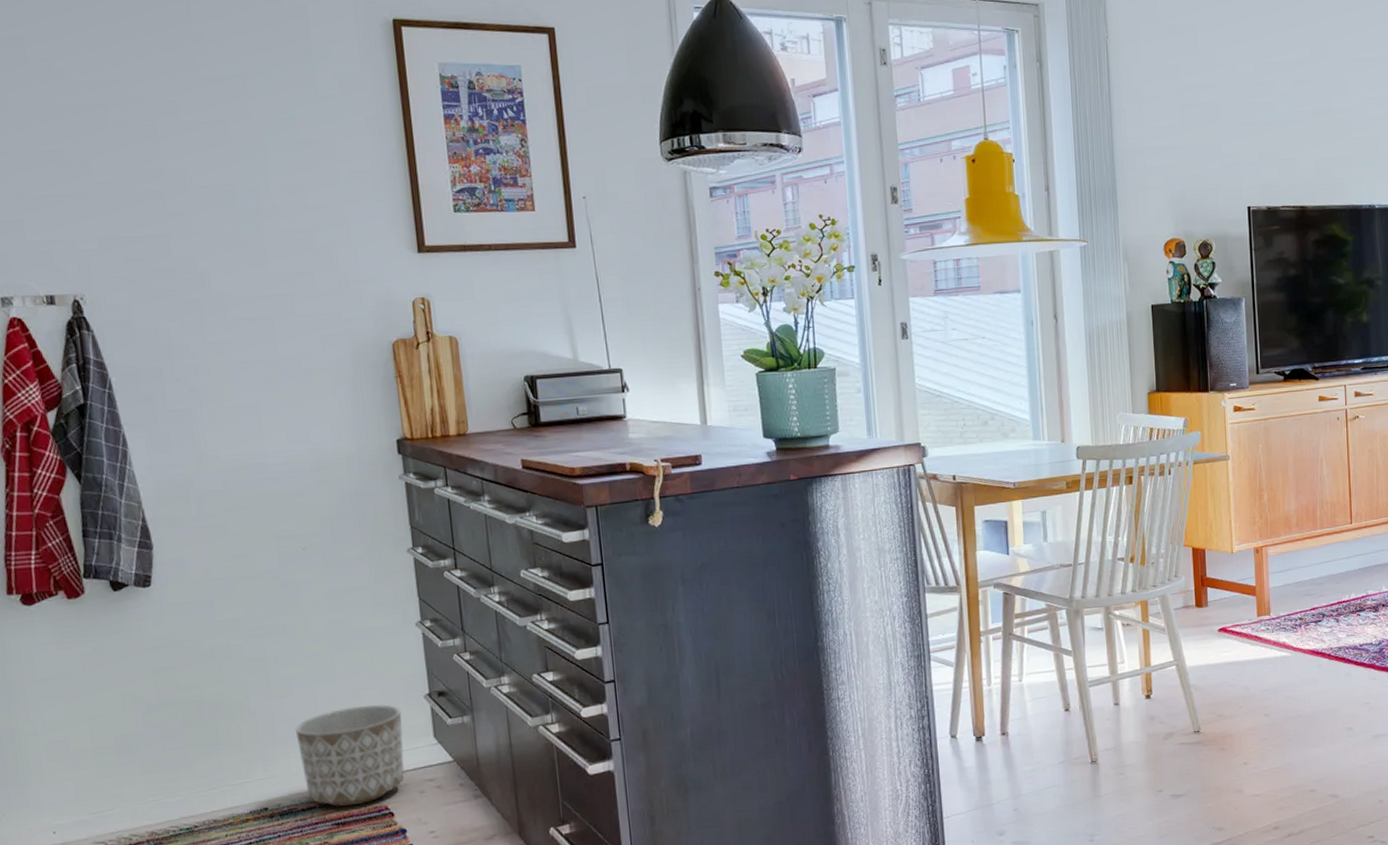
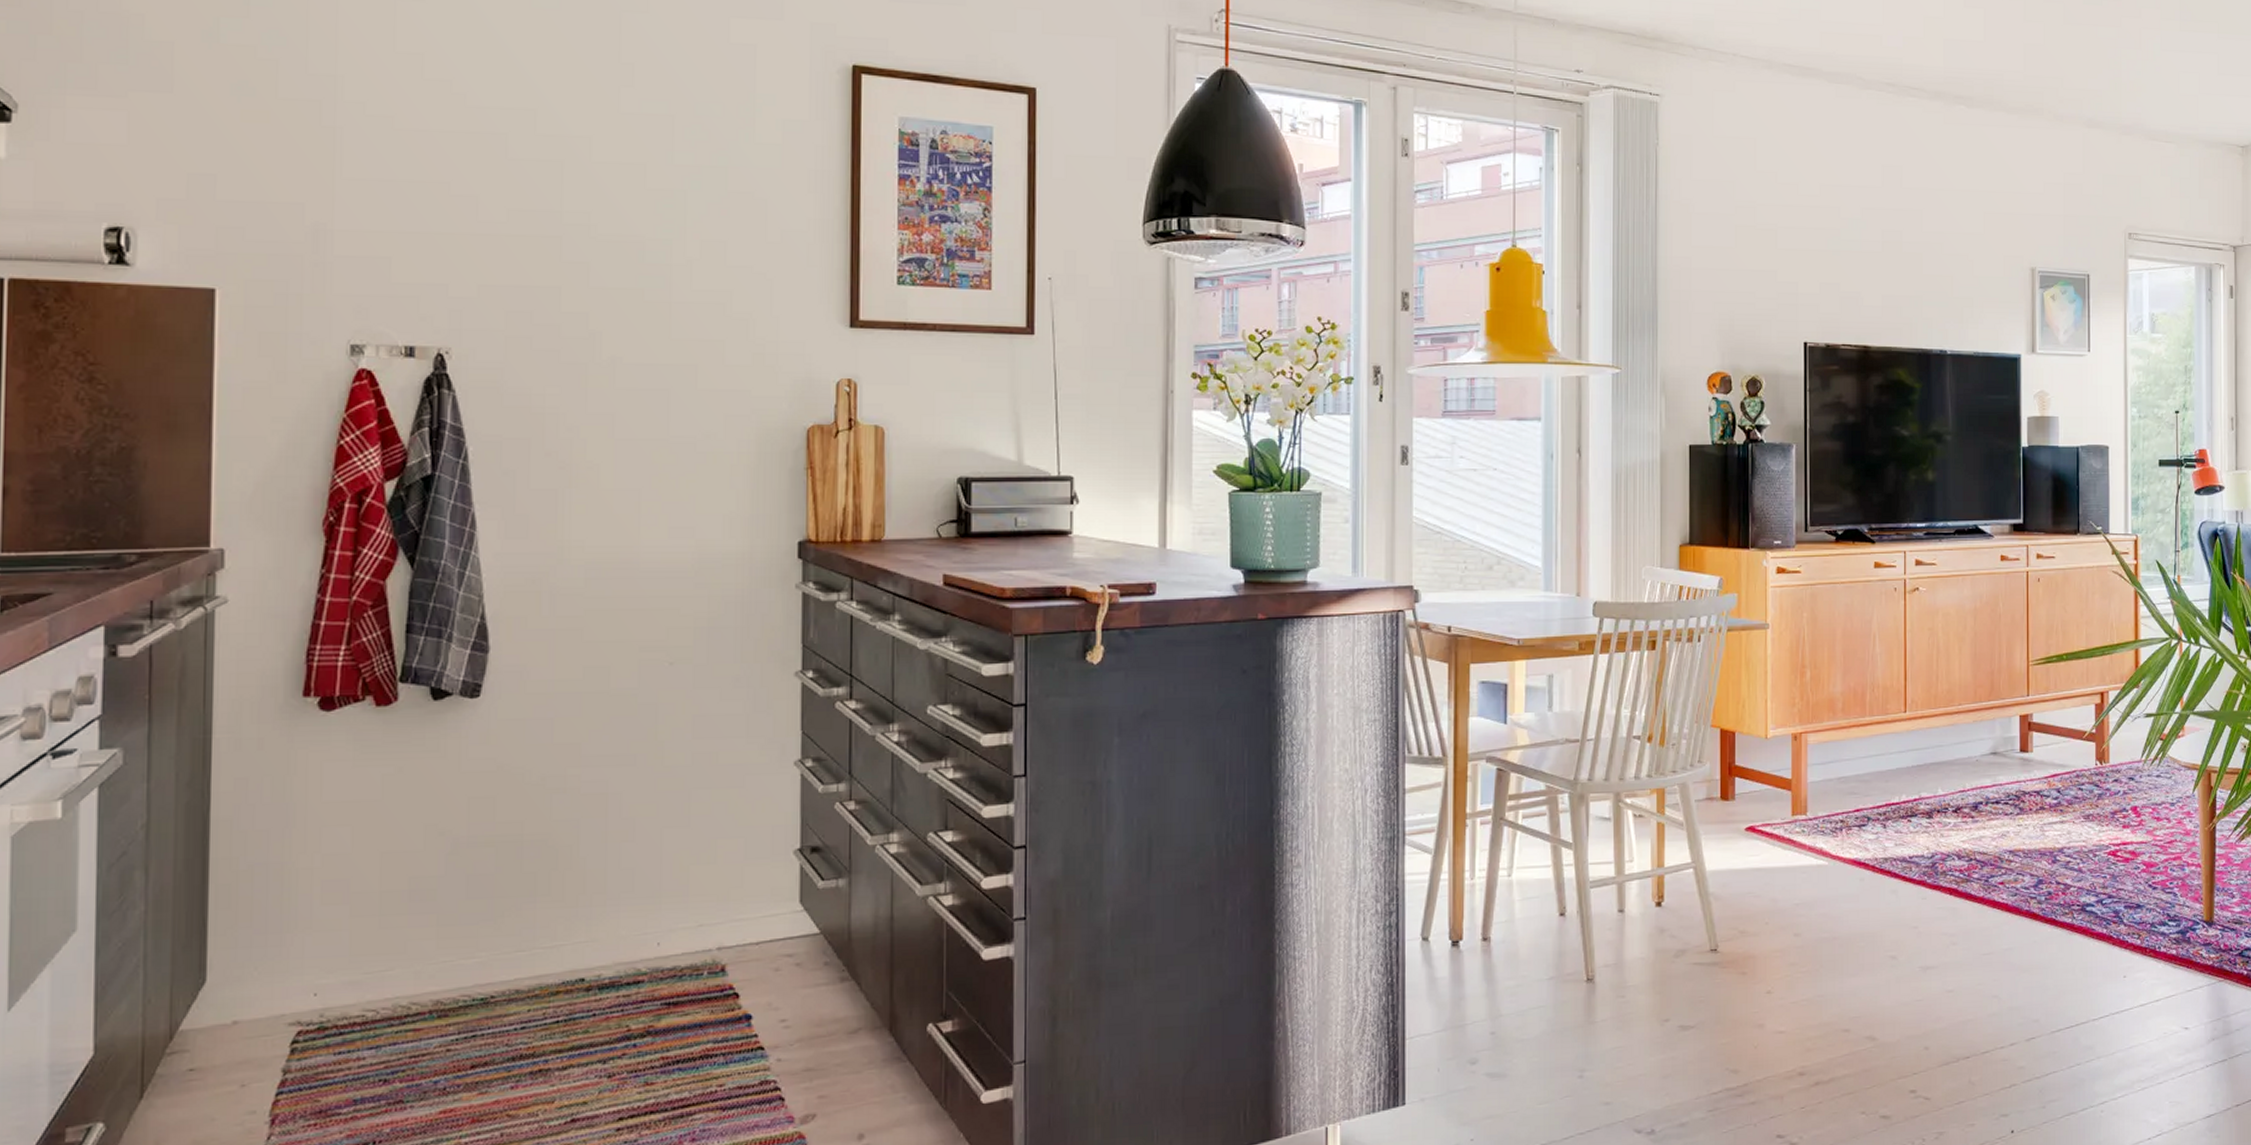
planter: present [295,704,405,806] -> none [631,857,764,982]

